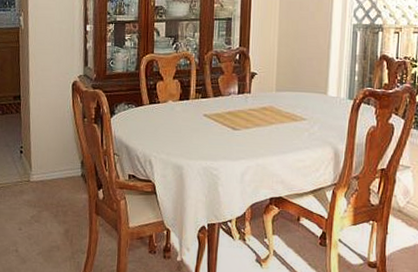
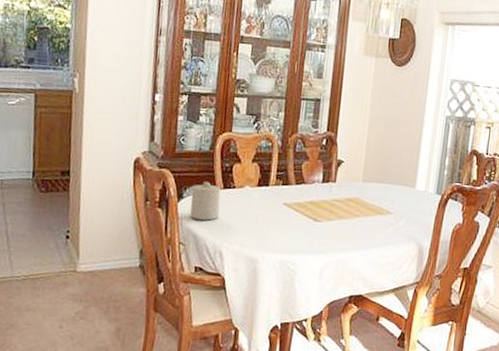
candle: none [122,99,148,133] -> present [190,182,221,221]

